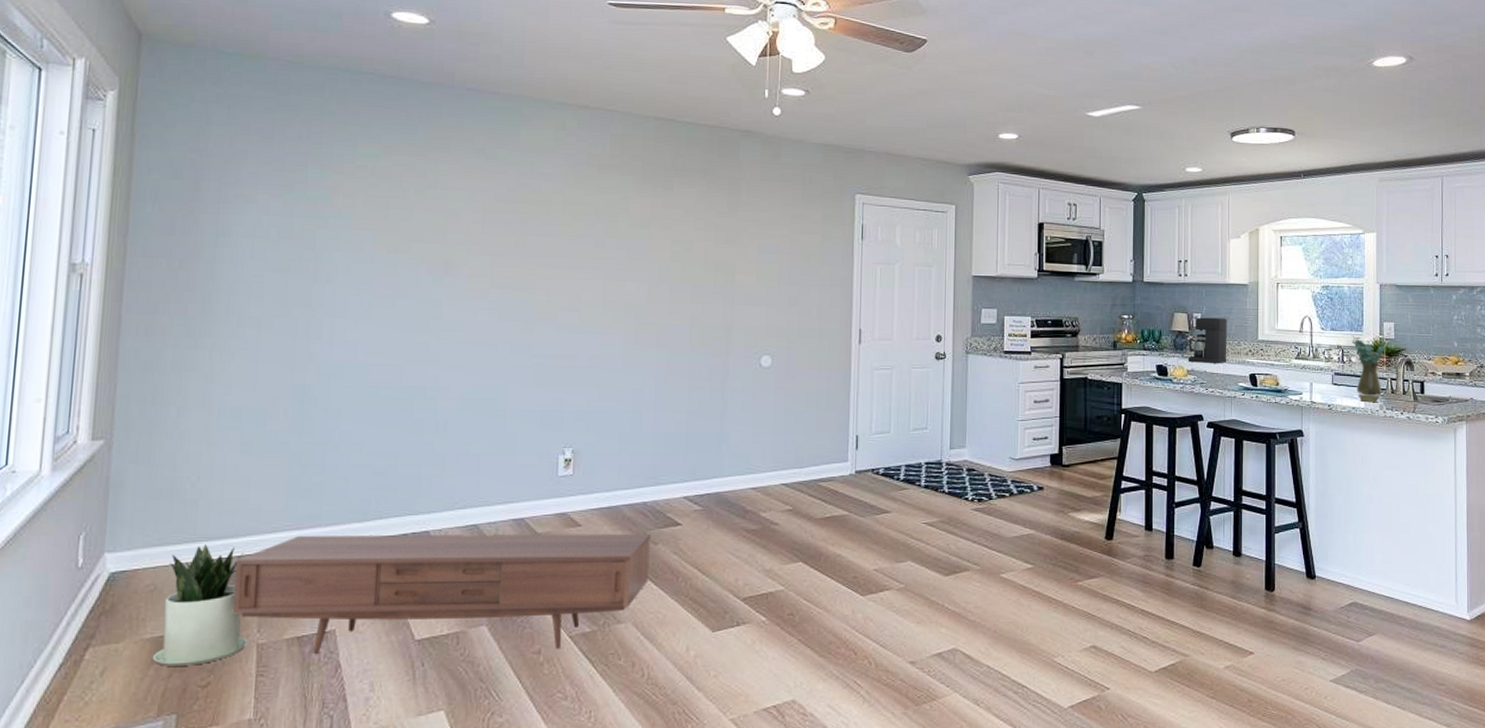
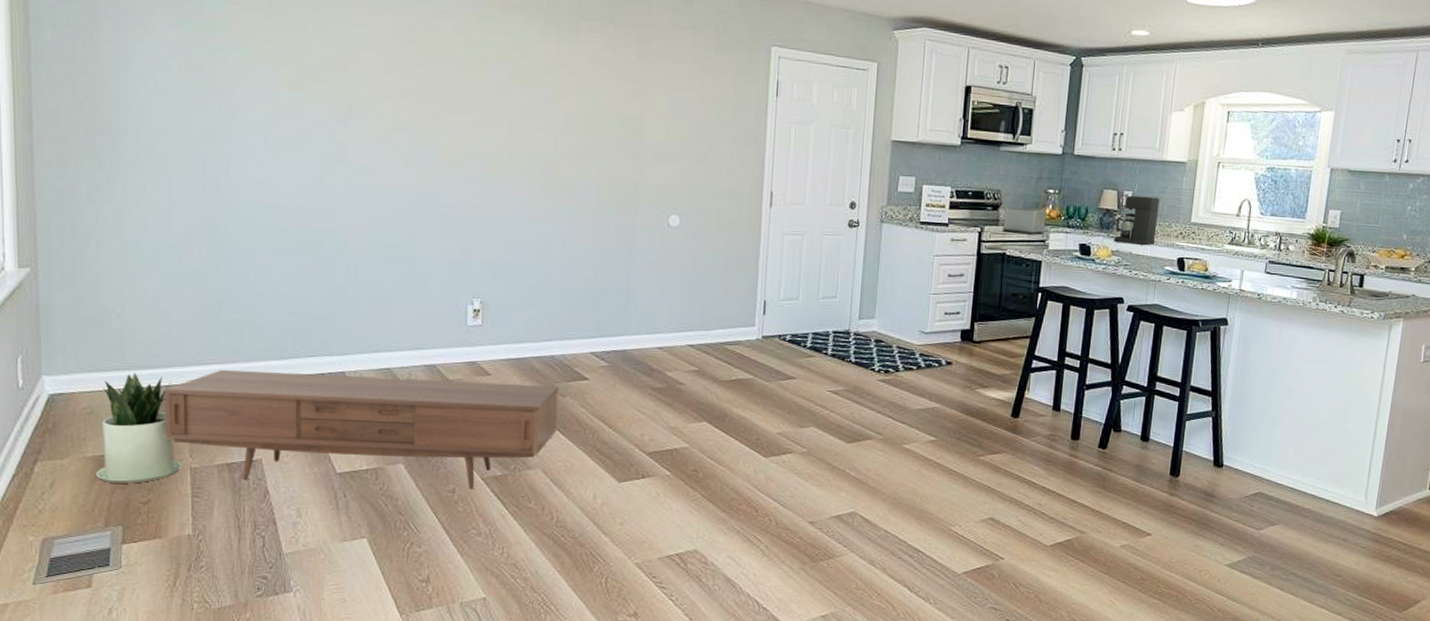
toaster: none [1083,333,1123,359] -> present [1003,207,1047,236]
vase: present [1352,335,1386,403] -> none [1290,222,1329,295]

